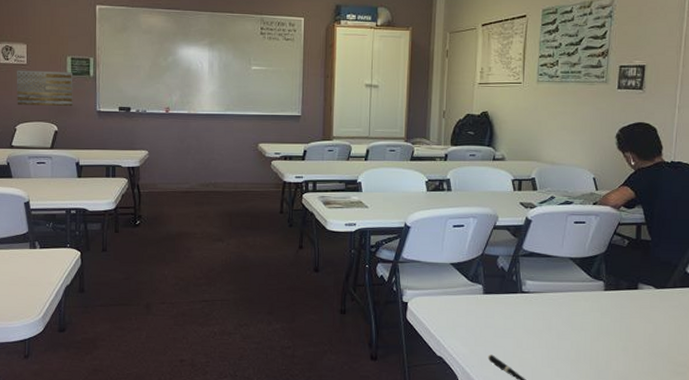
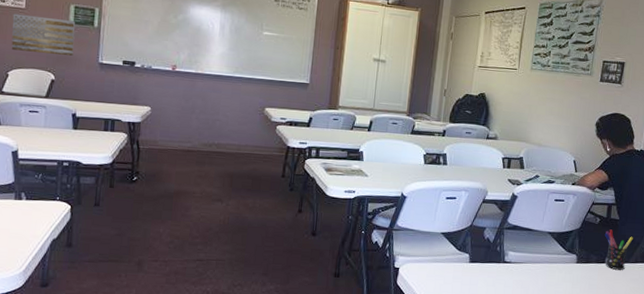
pen holder: none [635,252,670,296] -> present [604,229,634,270]

